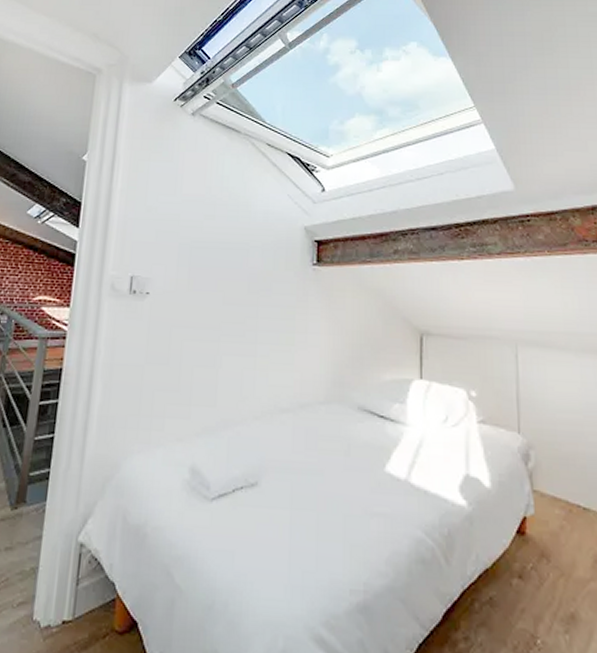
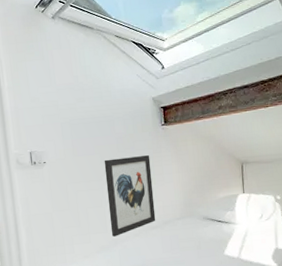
wall art: none [221,301,291,416] -> present [104,155,156,237]

